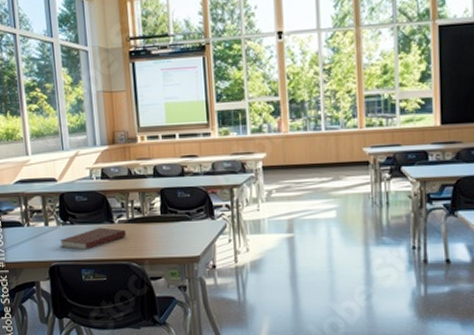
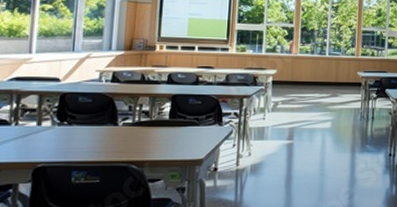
notebook: present [59,227,126,250] -> none [51,129,129,151]

